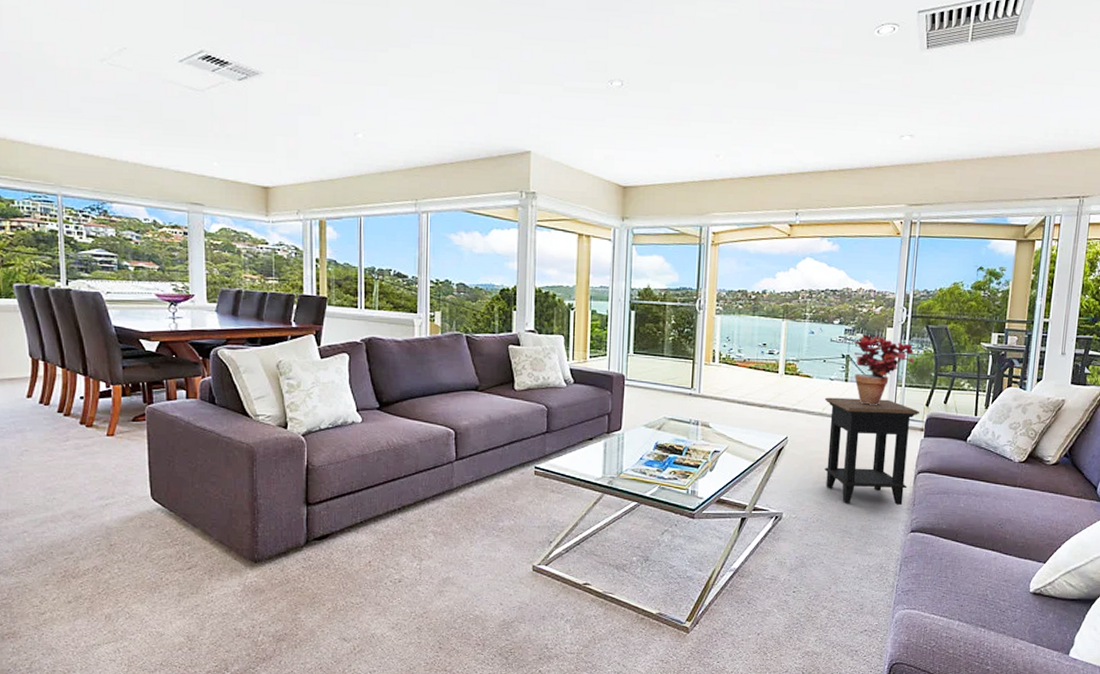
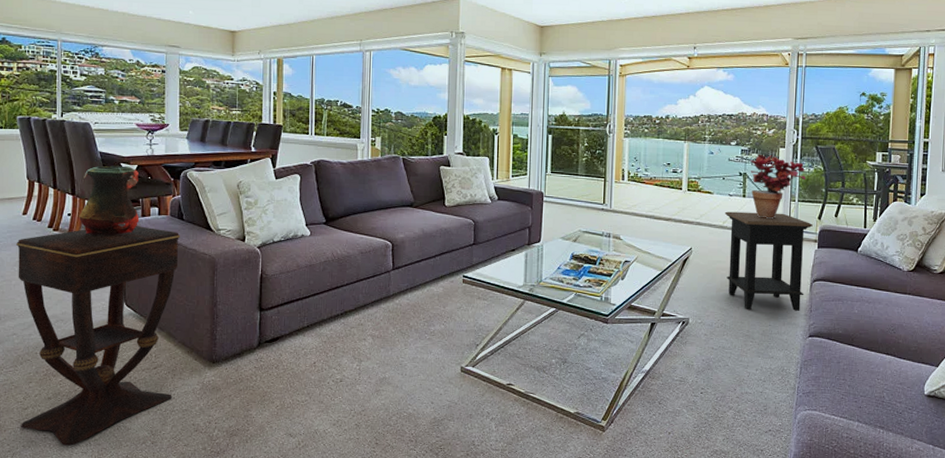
side table: none [21,408,213,653] -> present [16,223,181,446]
vase: none [93,342,164,422] -> present [79,165,140,236]

